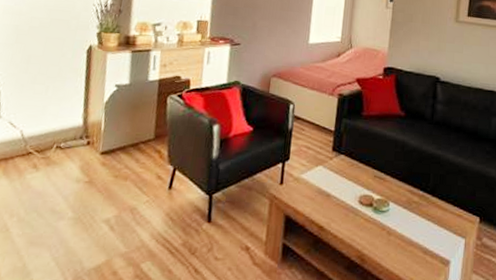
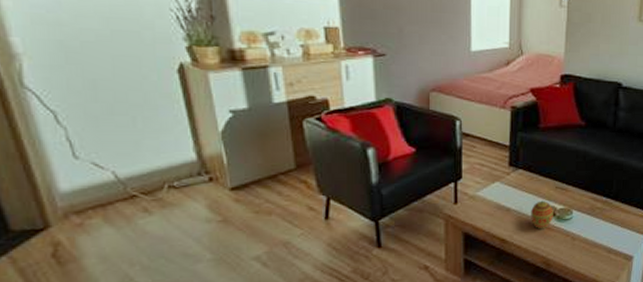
decorative egg: none [349,189,371,219] -> present [531,200,554,228]

